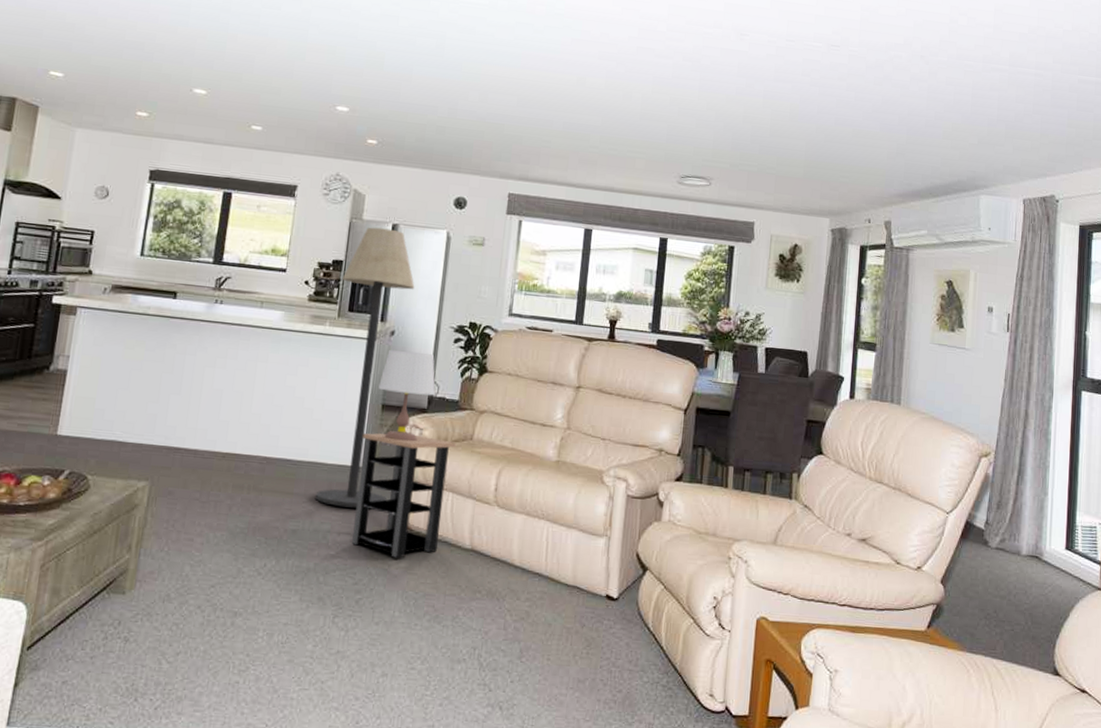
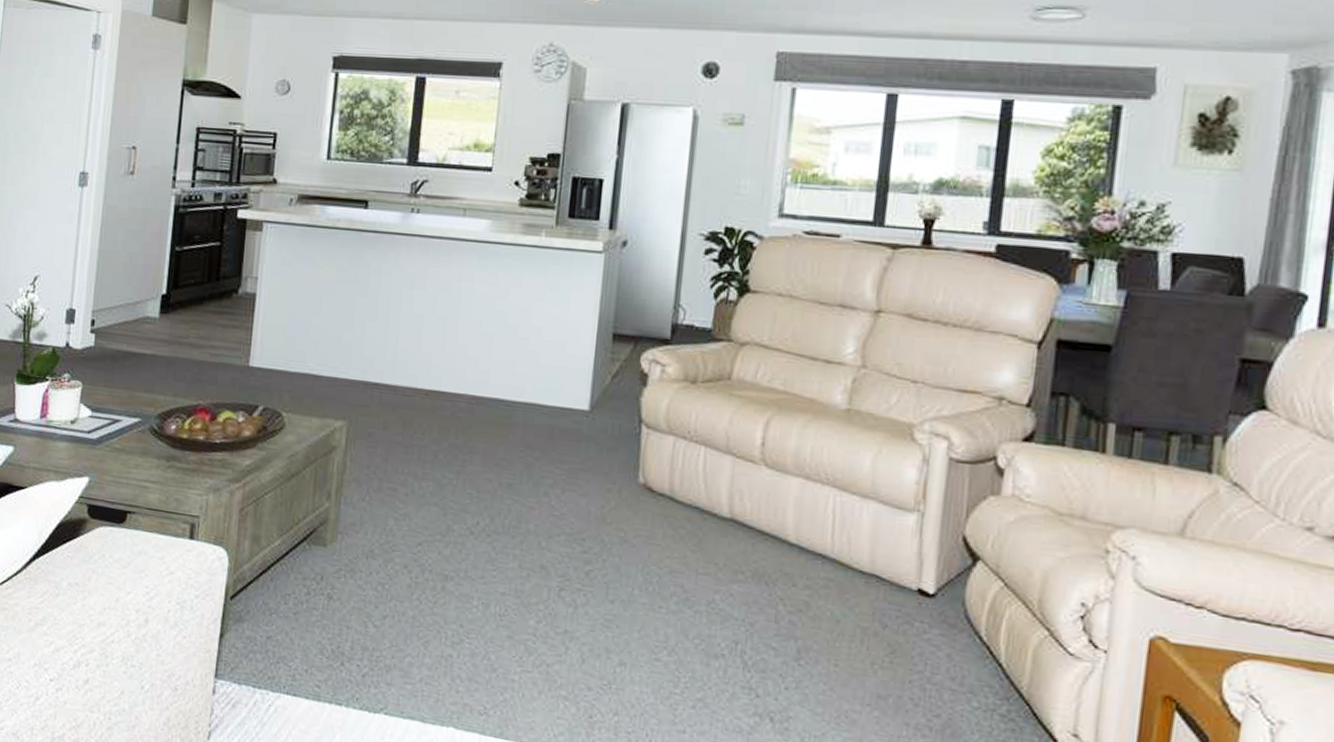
floor lamp: present [315,227,415,508] -> none [533,109,652,461]
side table: present [352,433,457,558] -> none [579,369,710,525]
table lamp: present [378,349,435,441] -> none [608,264,681,380]

